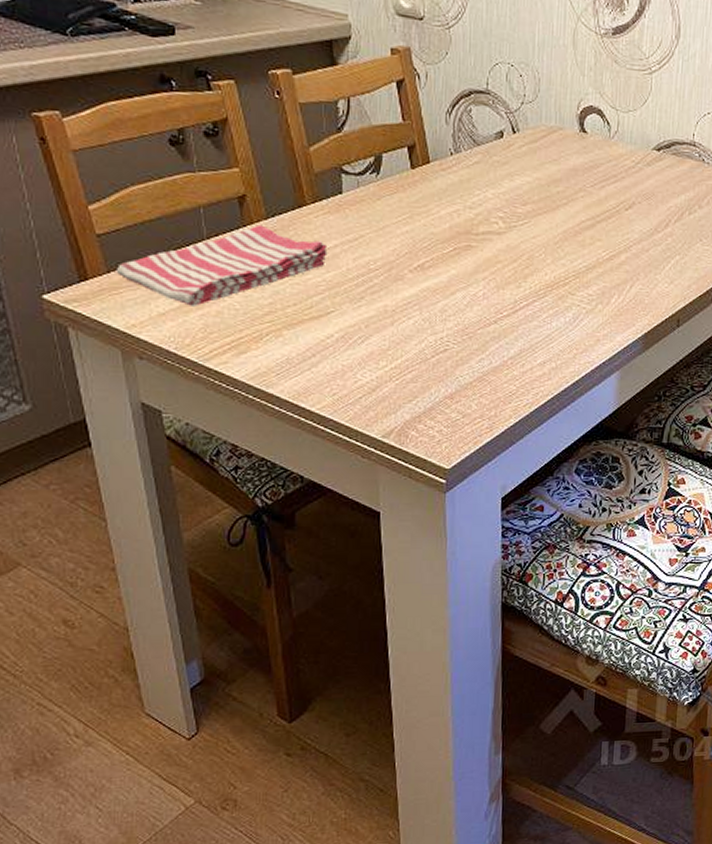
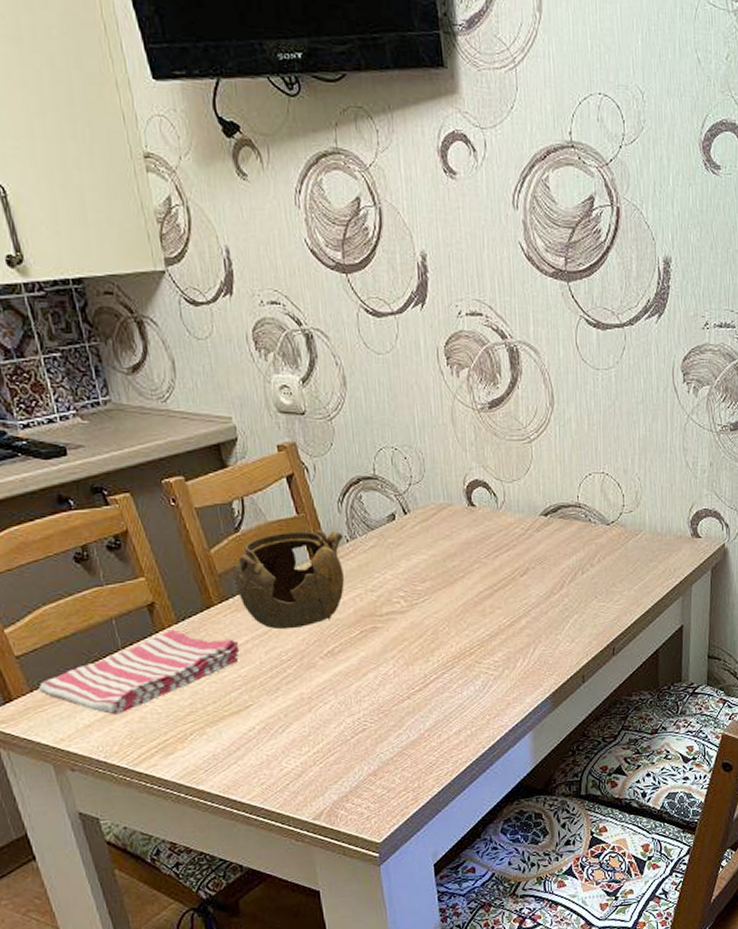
teapot: none [331,137,448,238] -> present [234,529,344,630]

